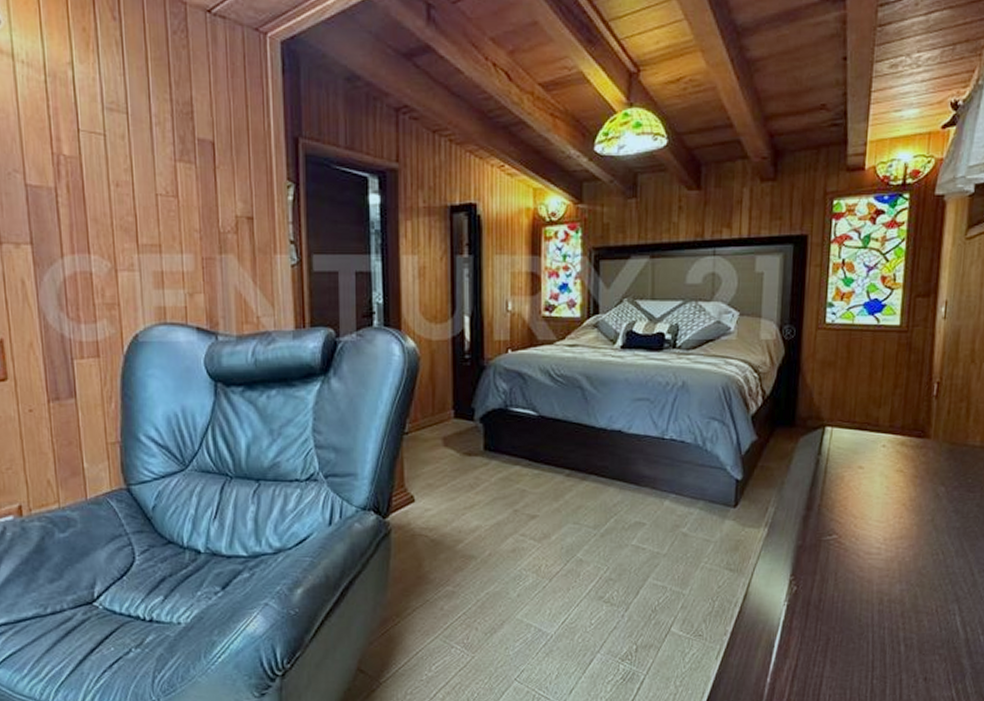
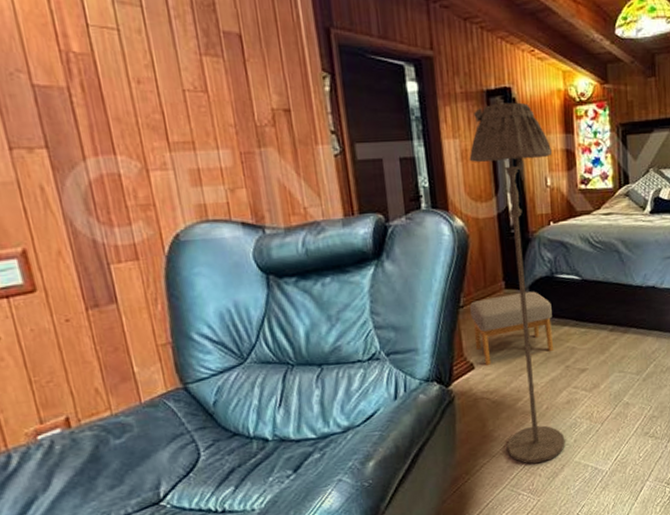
footstool: none [414,423,503,499] -> present [469,291,554,365]
floor lamp: none [427,219,515,616] -> present [469,102,565,464]

